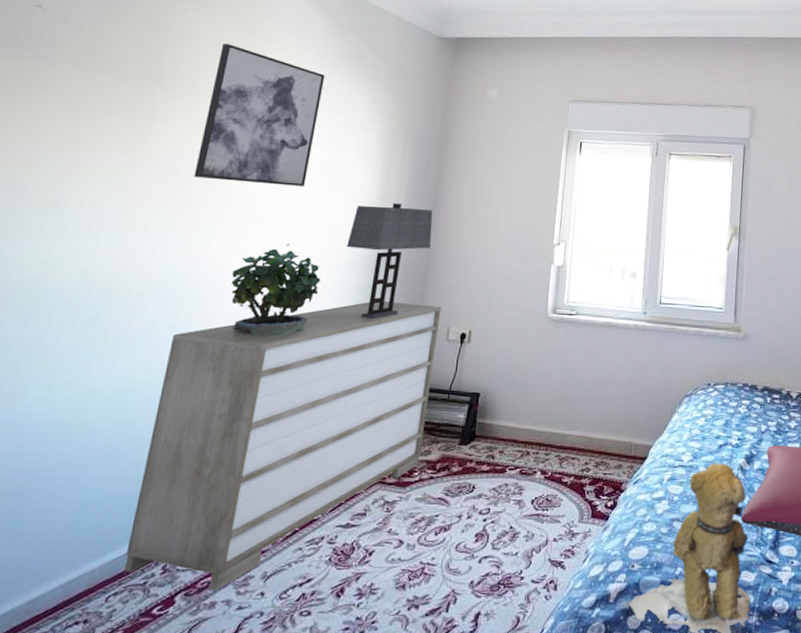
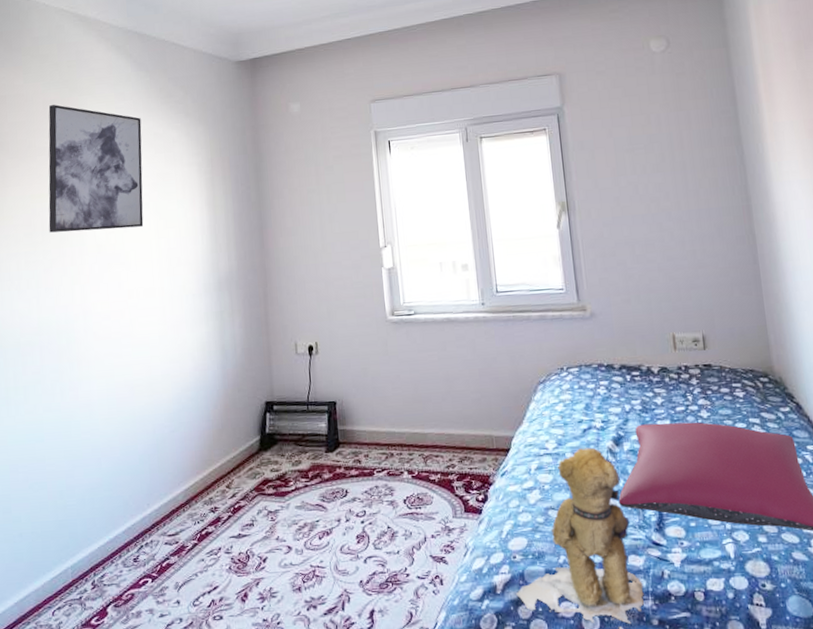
dresser: present [125,301,442,592] -> none [60,322,293,602]
potted plant: present [231,244,321,337] -> none [98,282,174,371]
table lamp: present [347,203,433,319] -> none [190,229,265,343]

